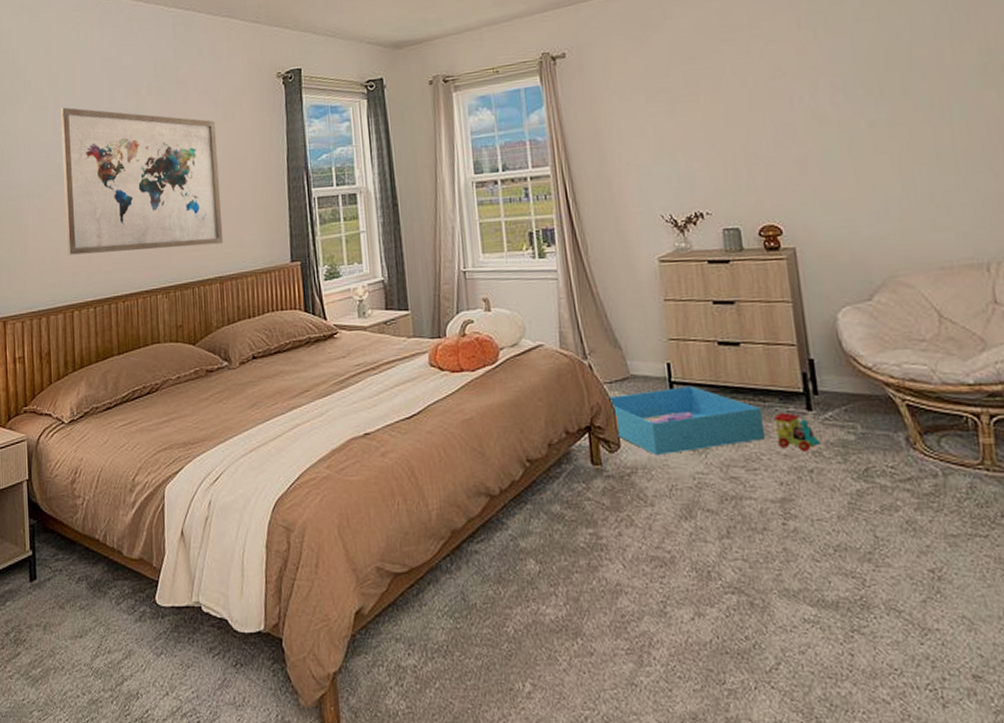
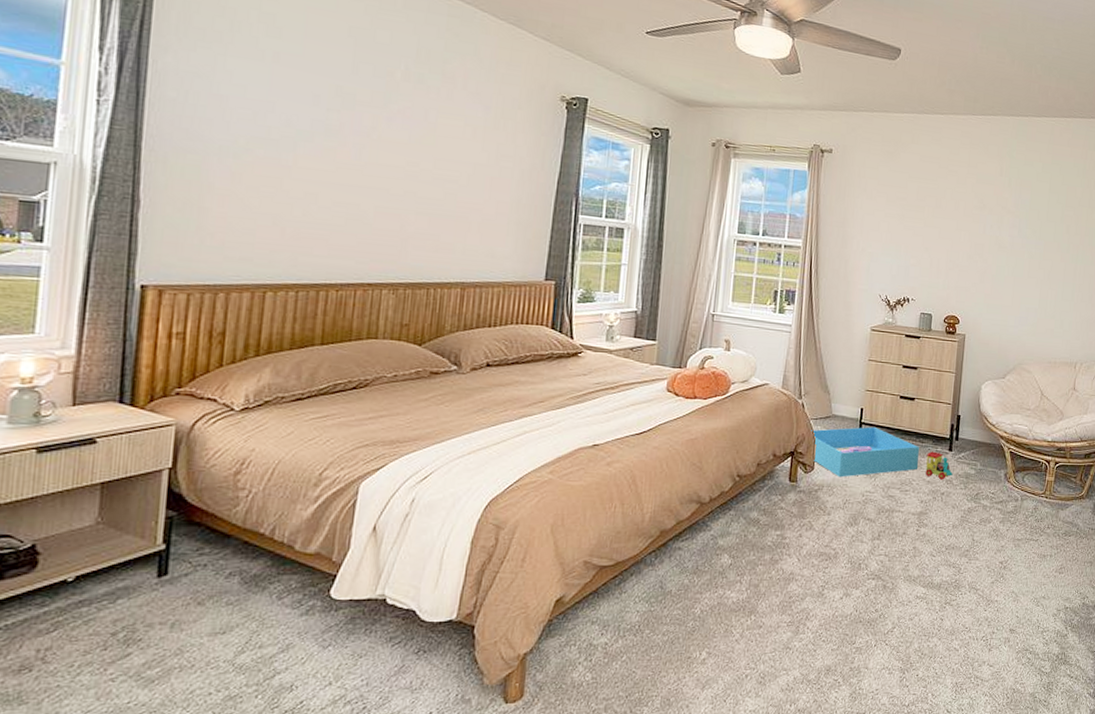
wall art: present [60,107,224,255] -> none [267,65,482,250]

